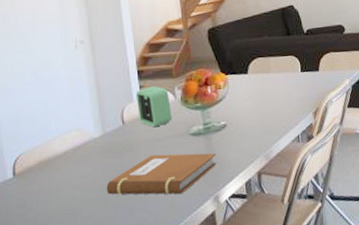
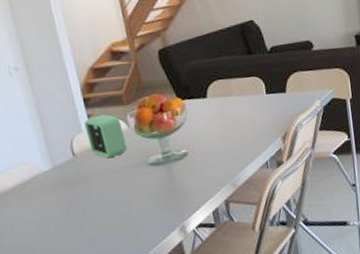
notebook: present [106,153,217,195] -> none [63,182,180,229]

